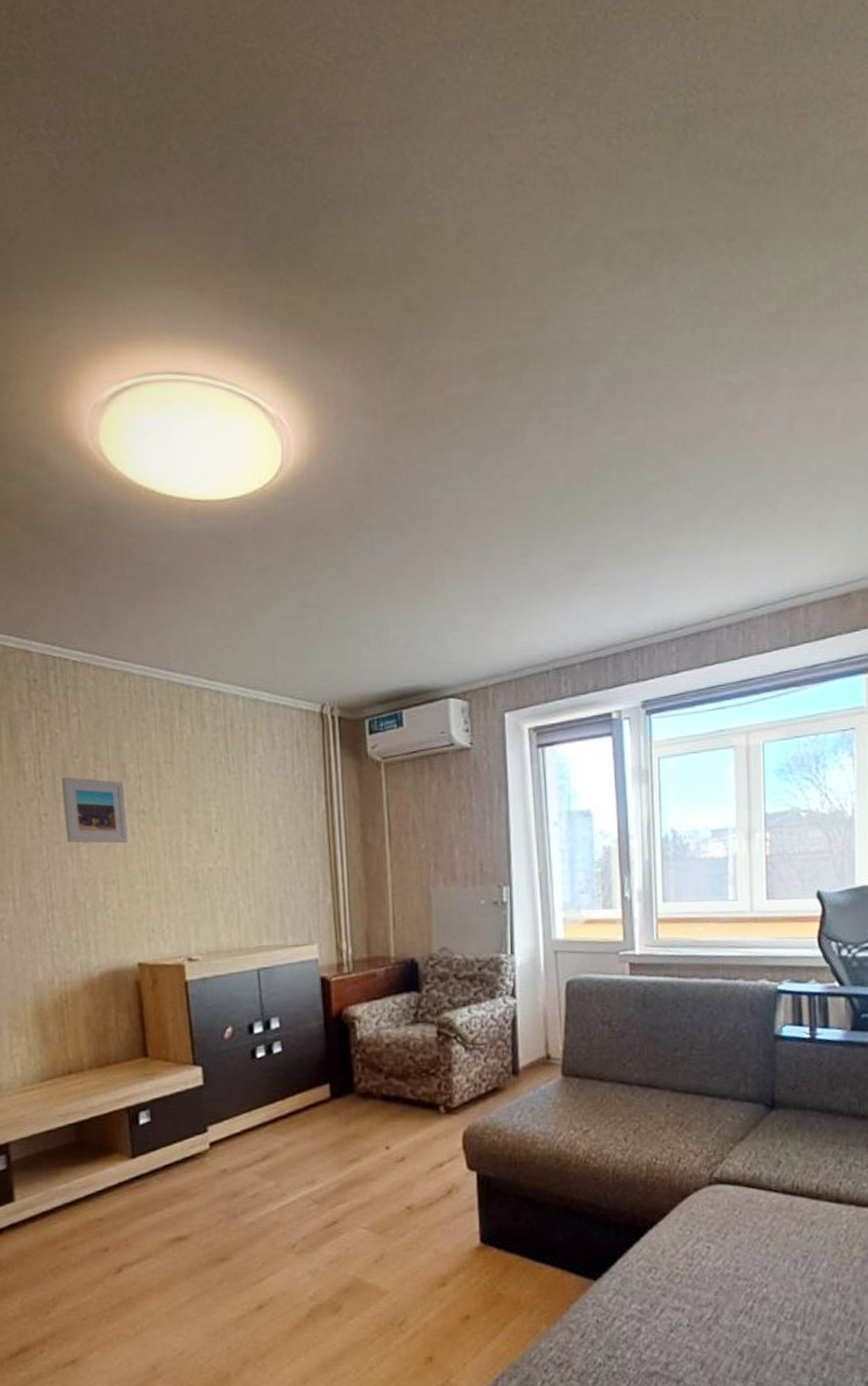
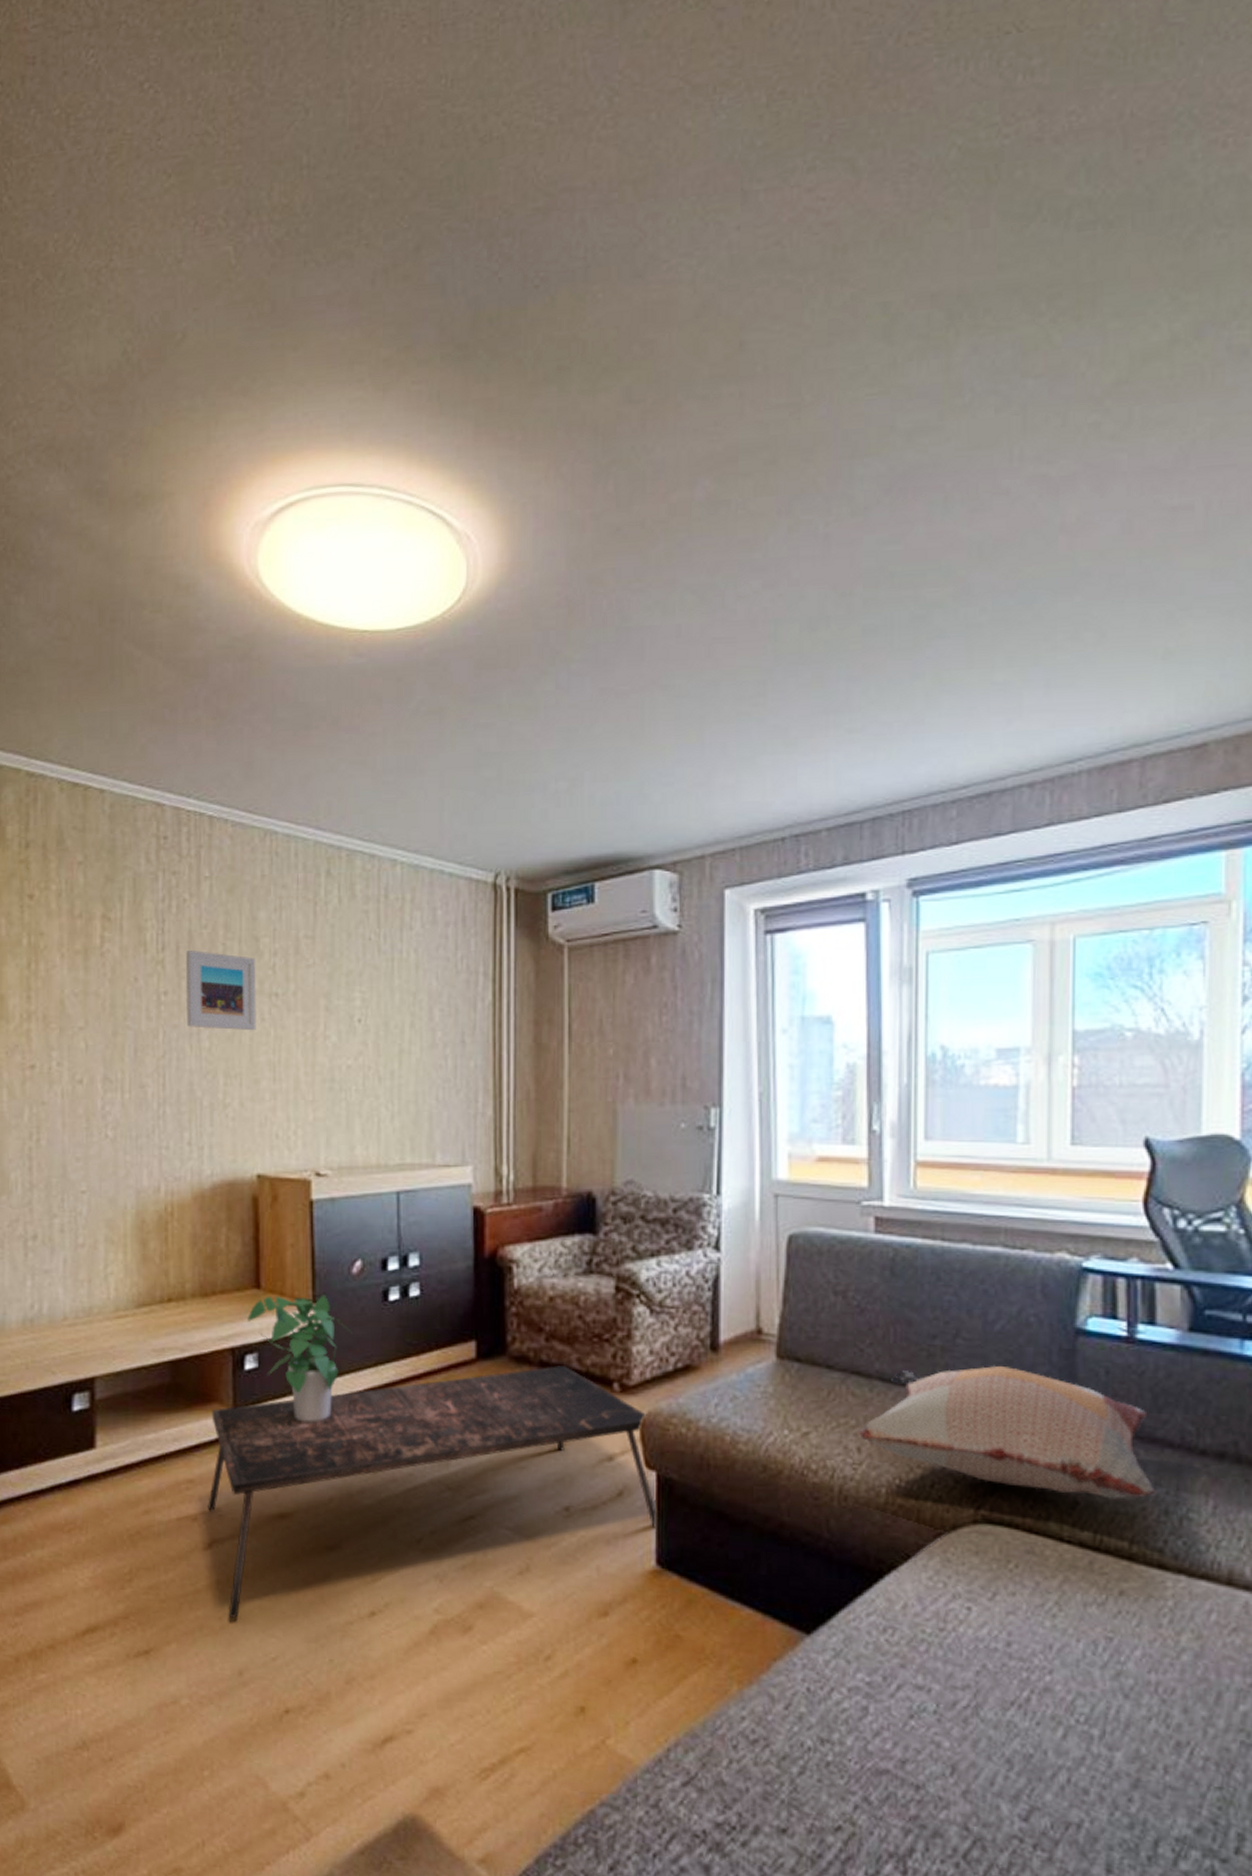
coffee table: none [113,1097,480,1325] -> present [208,1366,658,1618]
potted plant: none [139,1057,228,1162] -> present [247,1294,352,1423]
decorative pillow: none [624,1067,833,1157] -> present [858,1365,1156,1500]

